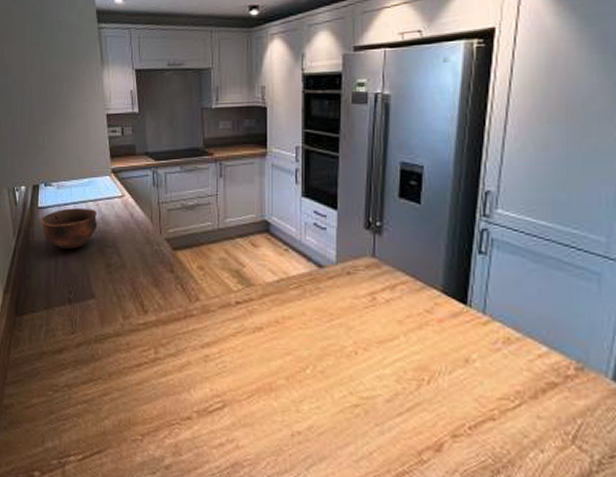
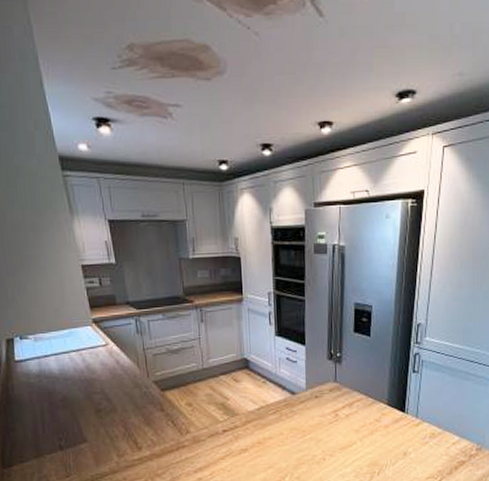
bowl: present [40,208,98,250] -> none [19,358,83,400]

